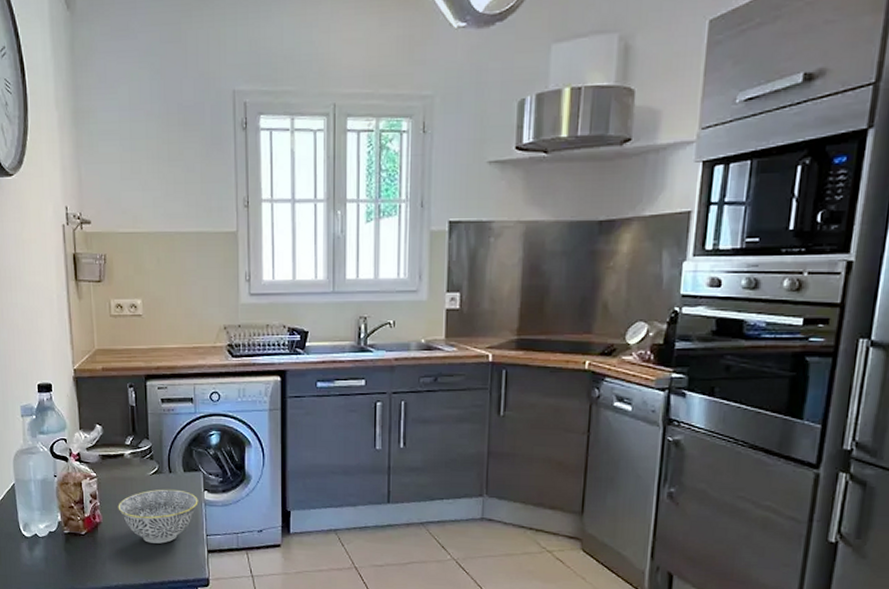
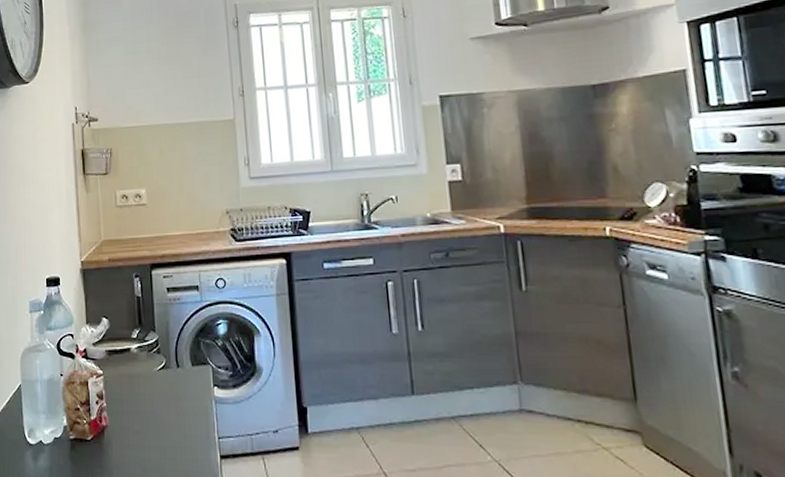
bowl: present [118,489,198,544] -> none [125,386,208,449]

